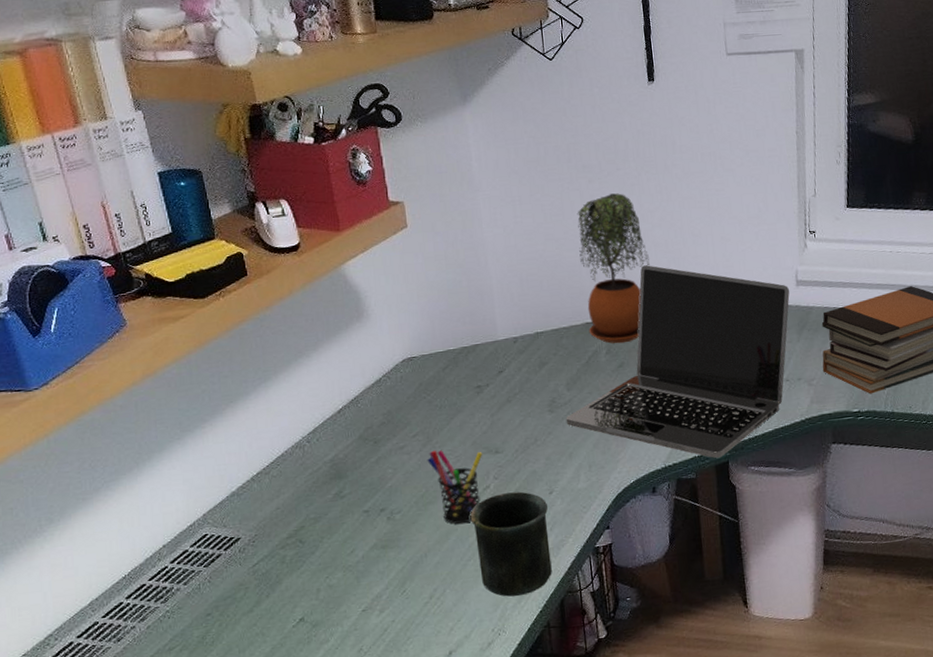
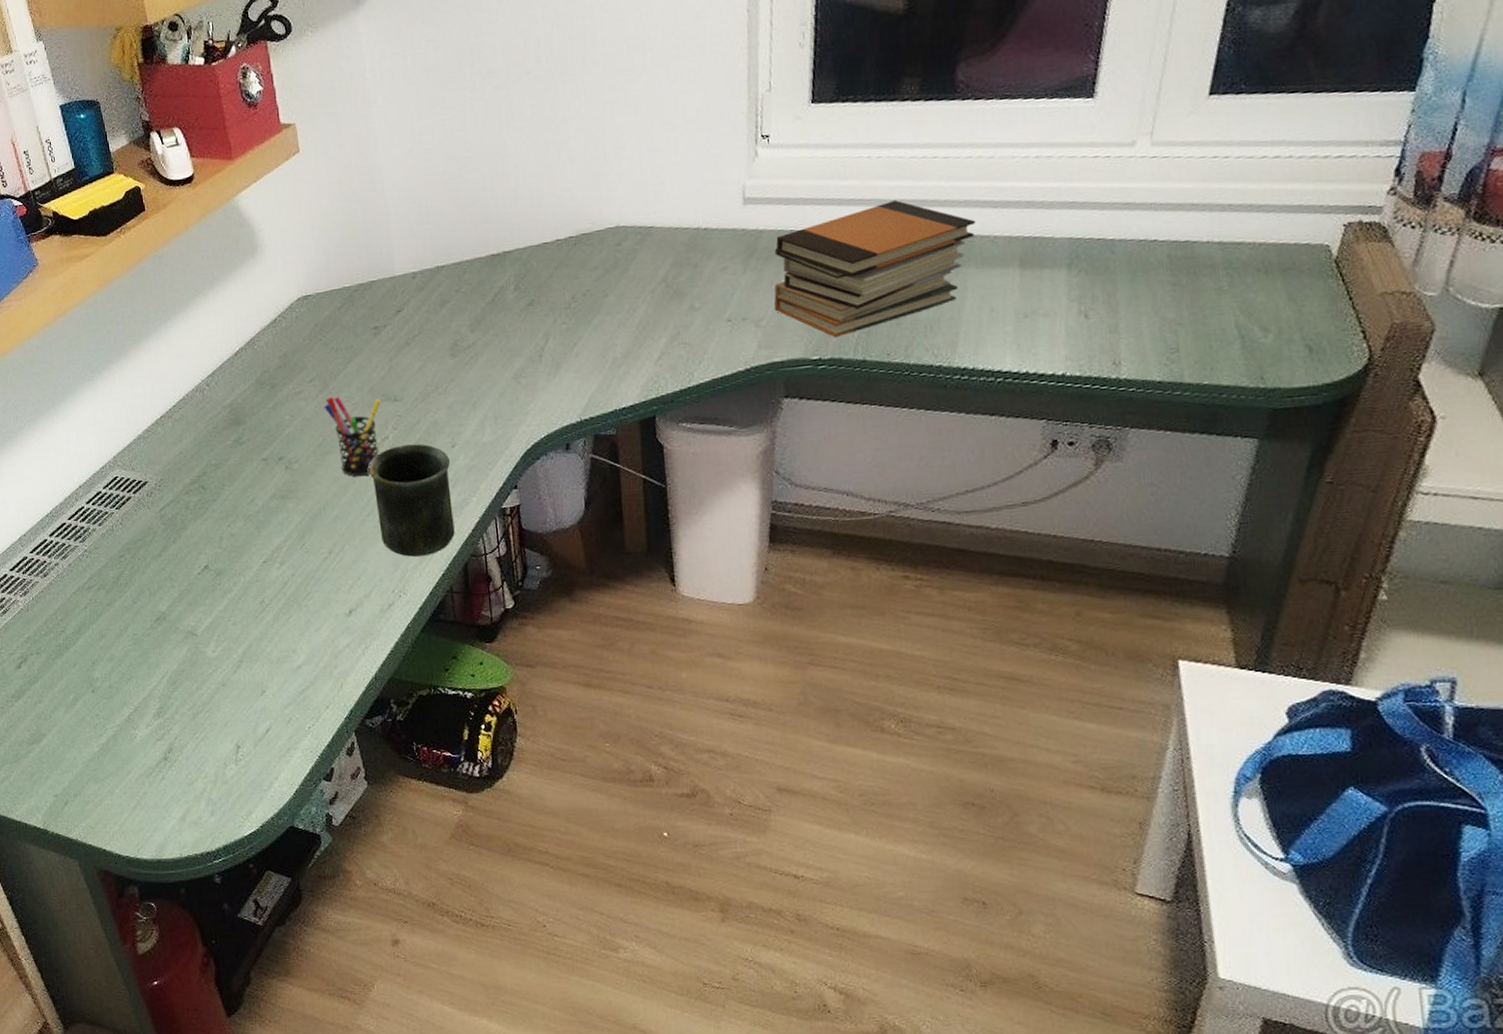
laptop: present [565,265,790,459] -> none [469,185,734,413]
potted plant: present [577,193,650,344] -> none [481,100,565,279]

